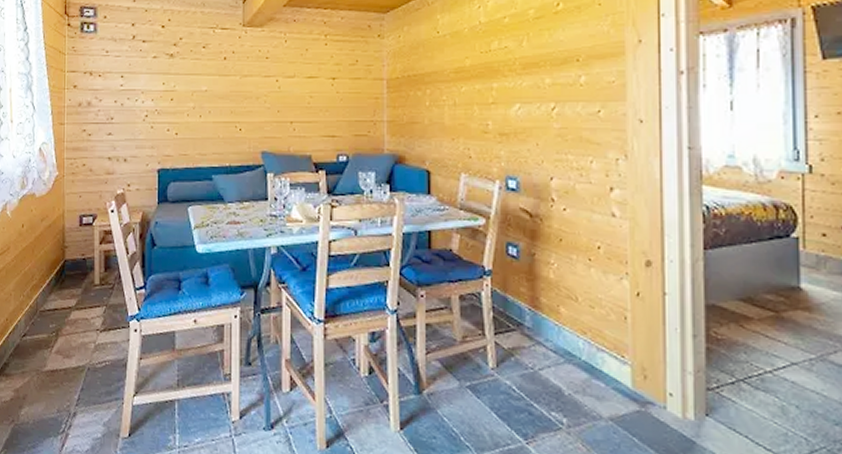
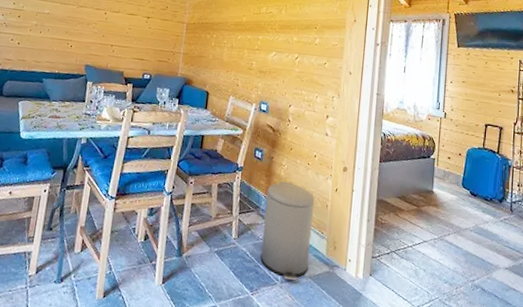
pedal bin: none [532,286,607,425] -> present [260,181,315,281]

